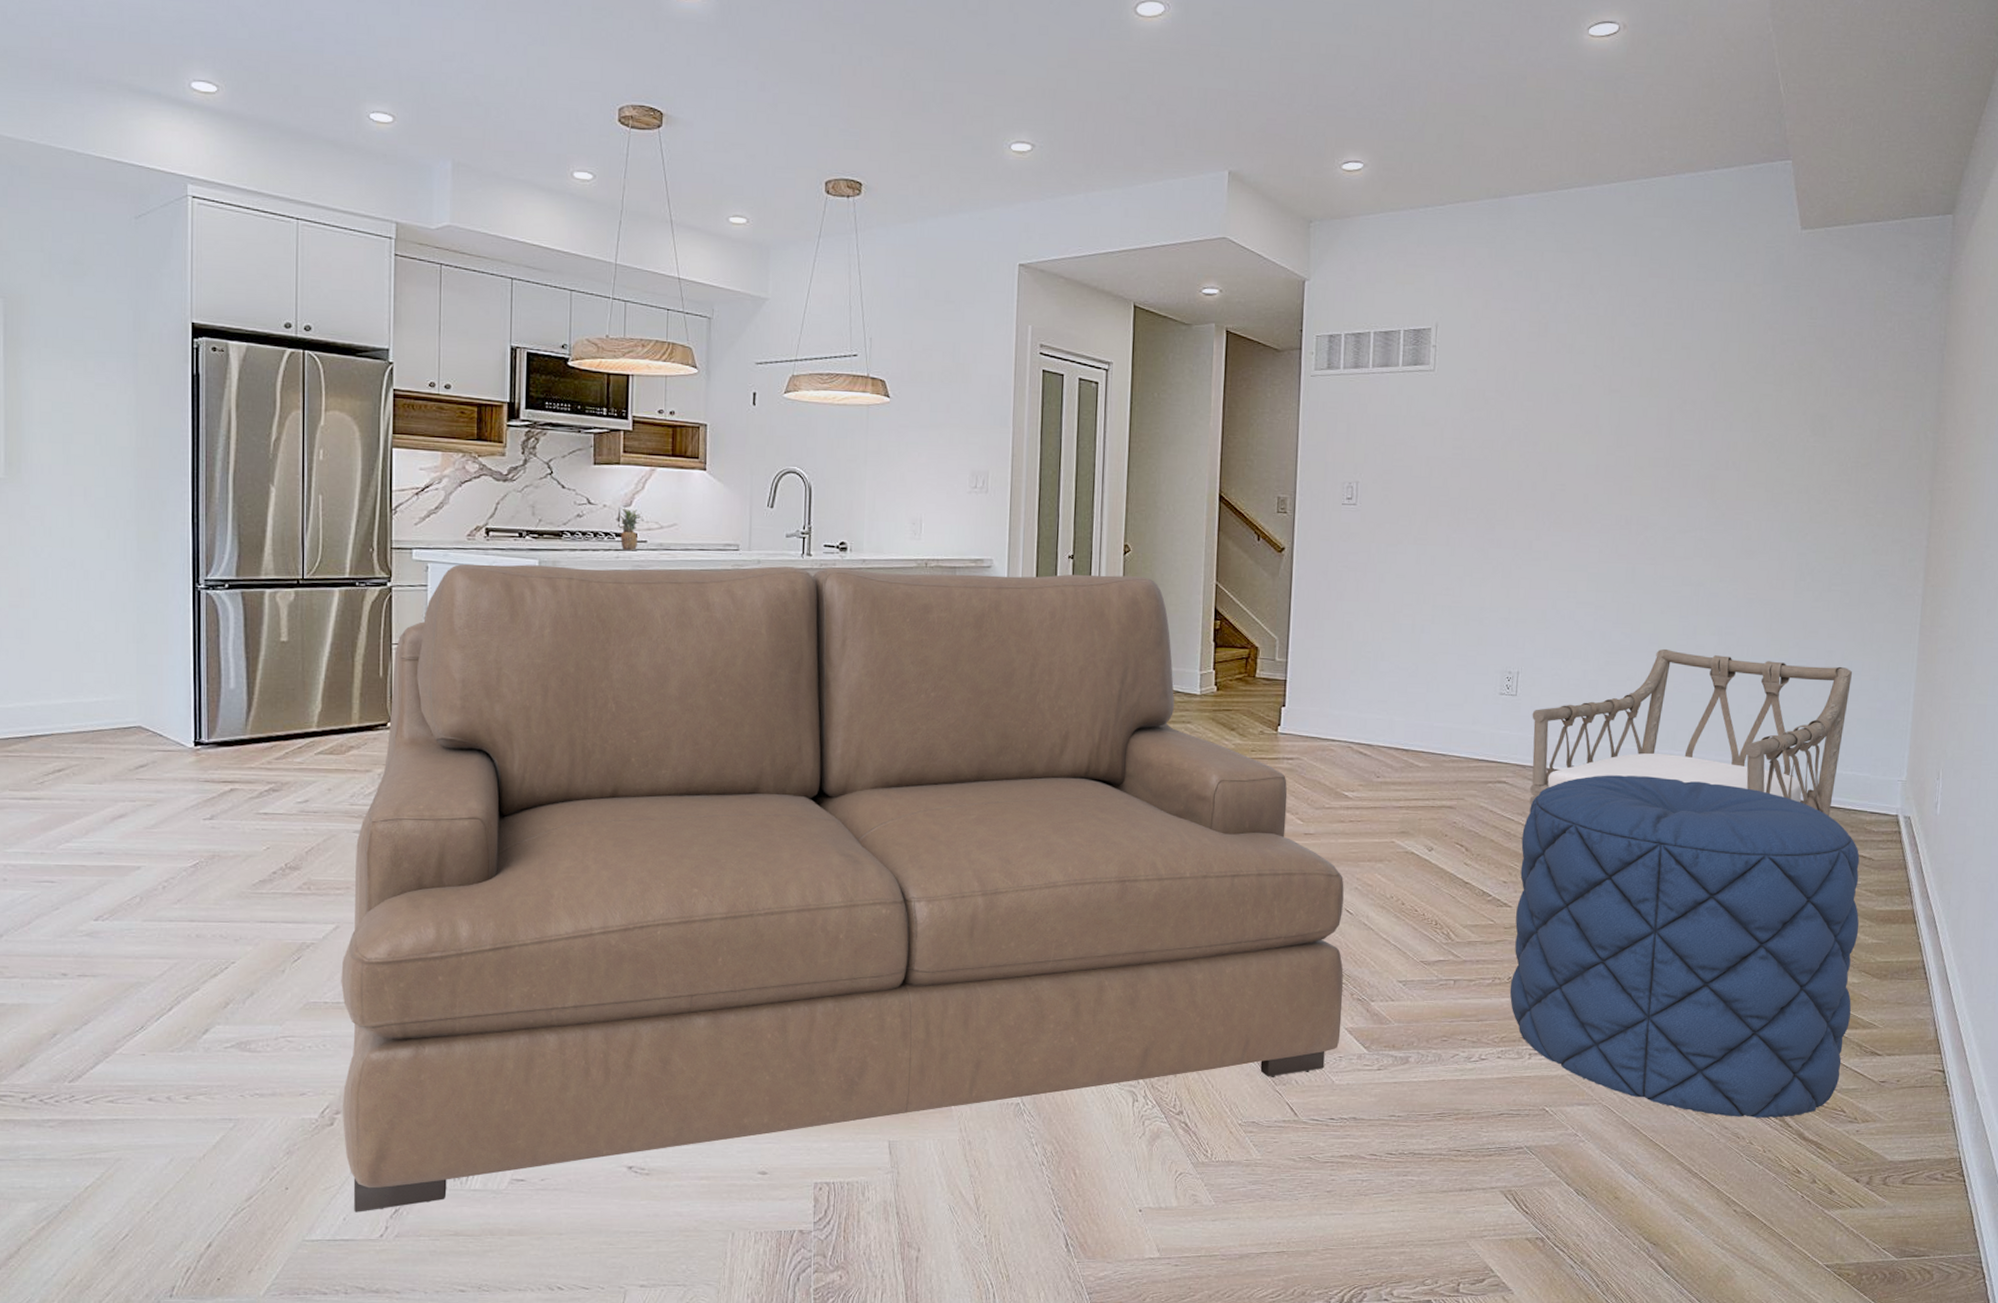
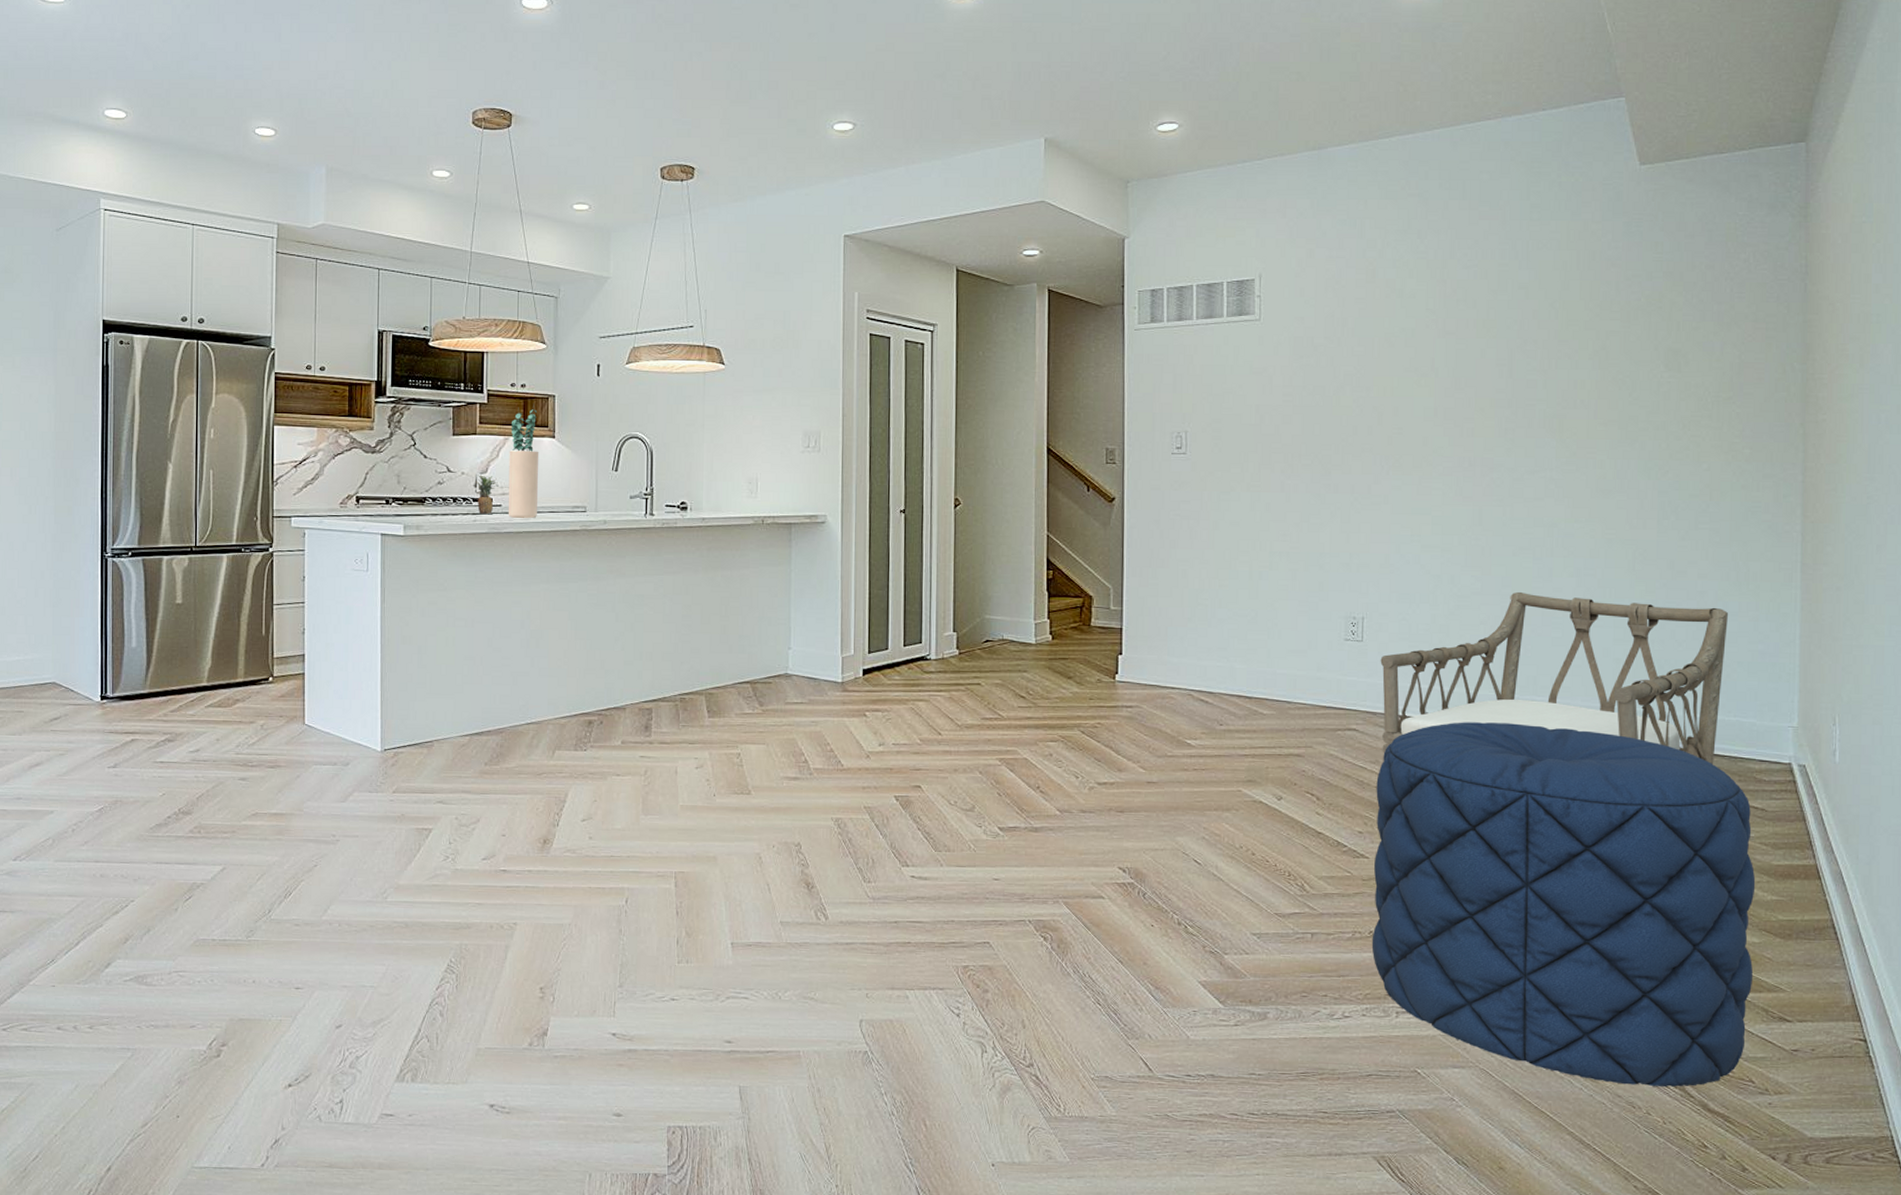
sofa: present [341,563,1344,1212] -> none [227,526,1195,1142]
vase: none [654,432,689,556] -> present [508,403,539,518]

